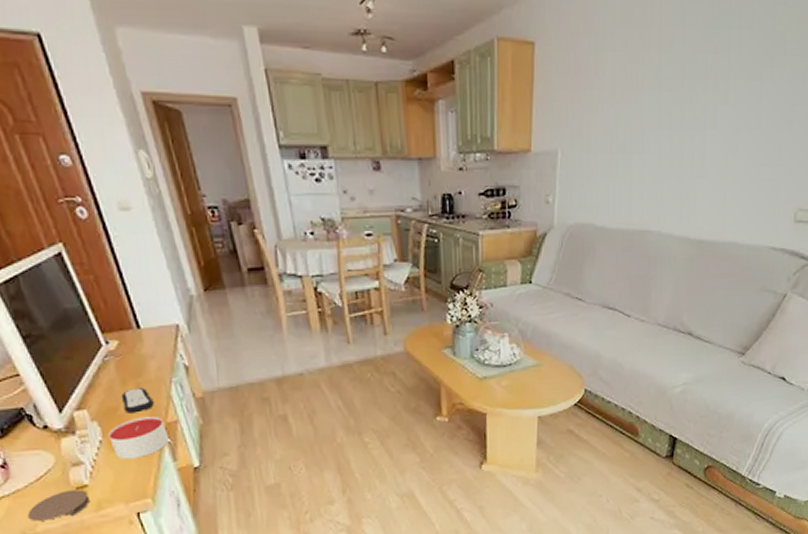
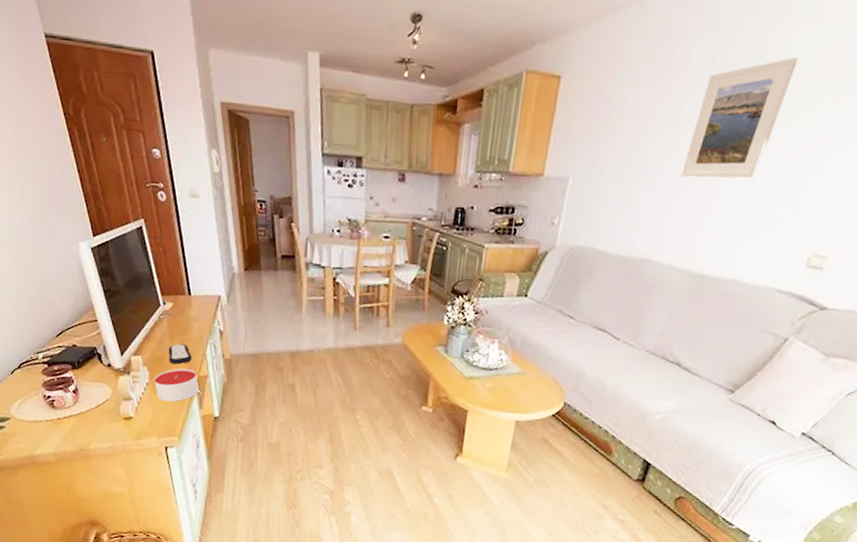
coaster: present [28,489,90,521] -> none [86,419,132,441]
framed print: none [668,12,762,142] -> present [681,57,798,179]

